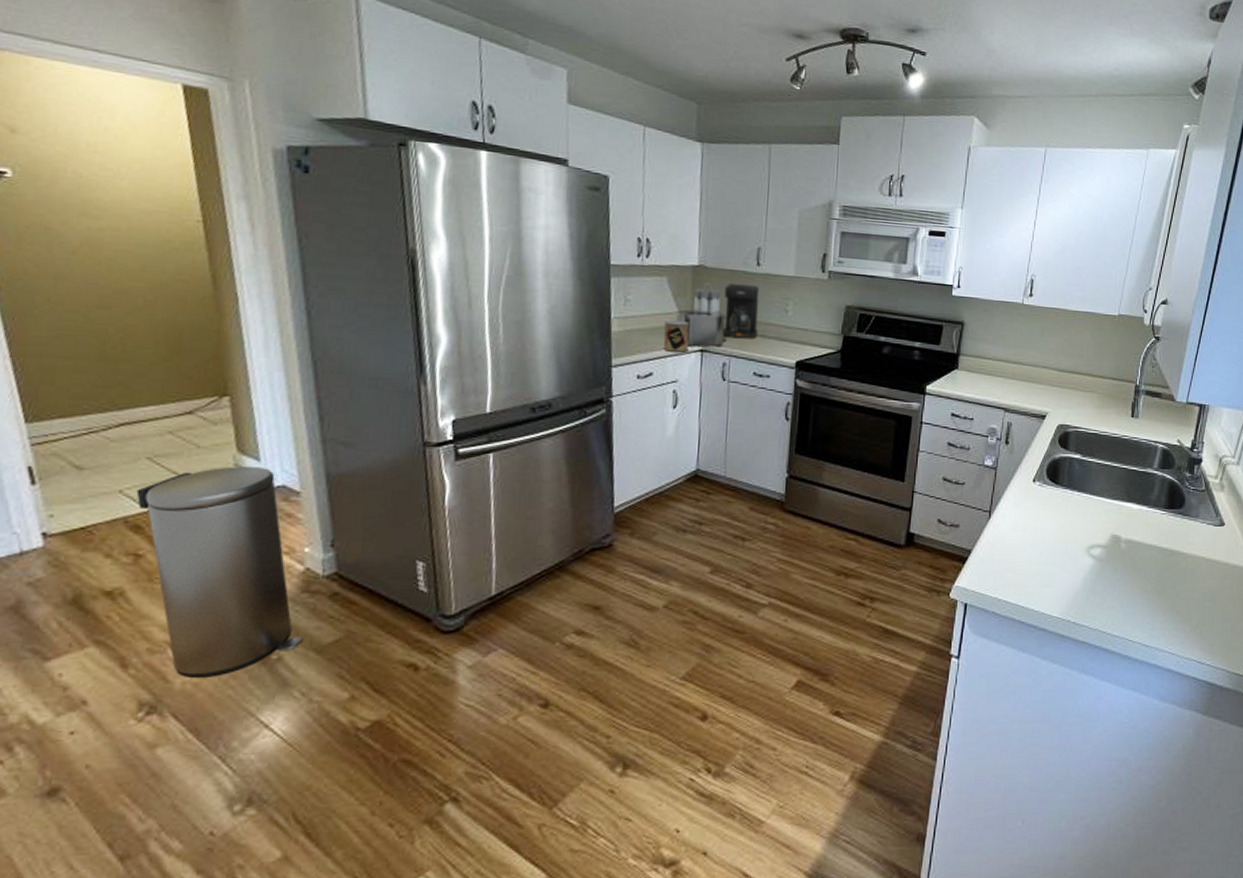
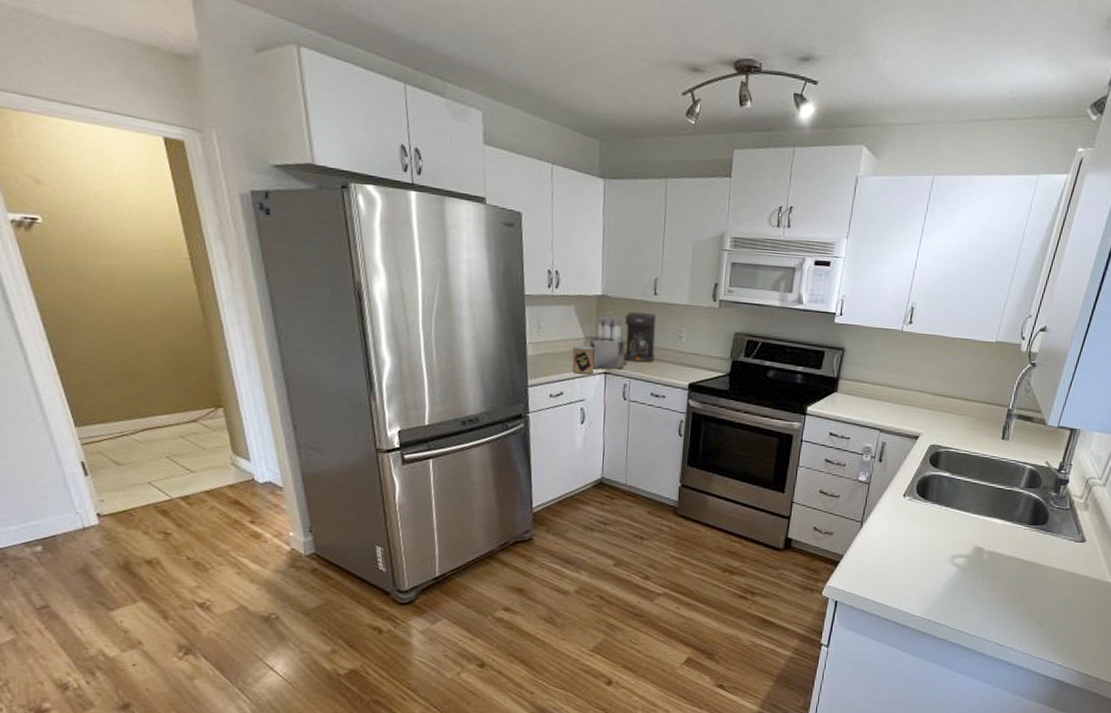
pedal bin: present [136,466,303,677] -> none [161,465,293,629]

